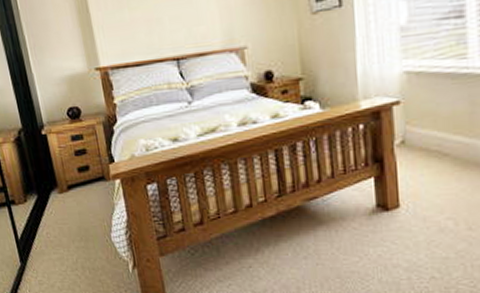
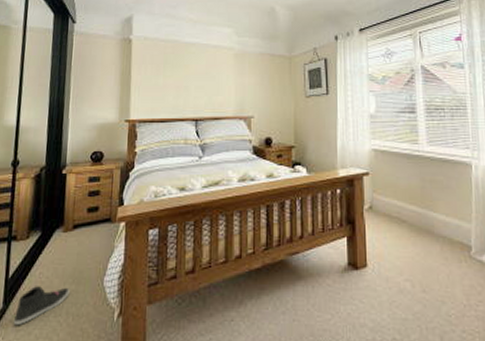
sneaker: none [33,244,81,280] -> present [13,286,70,326]

